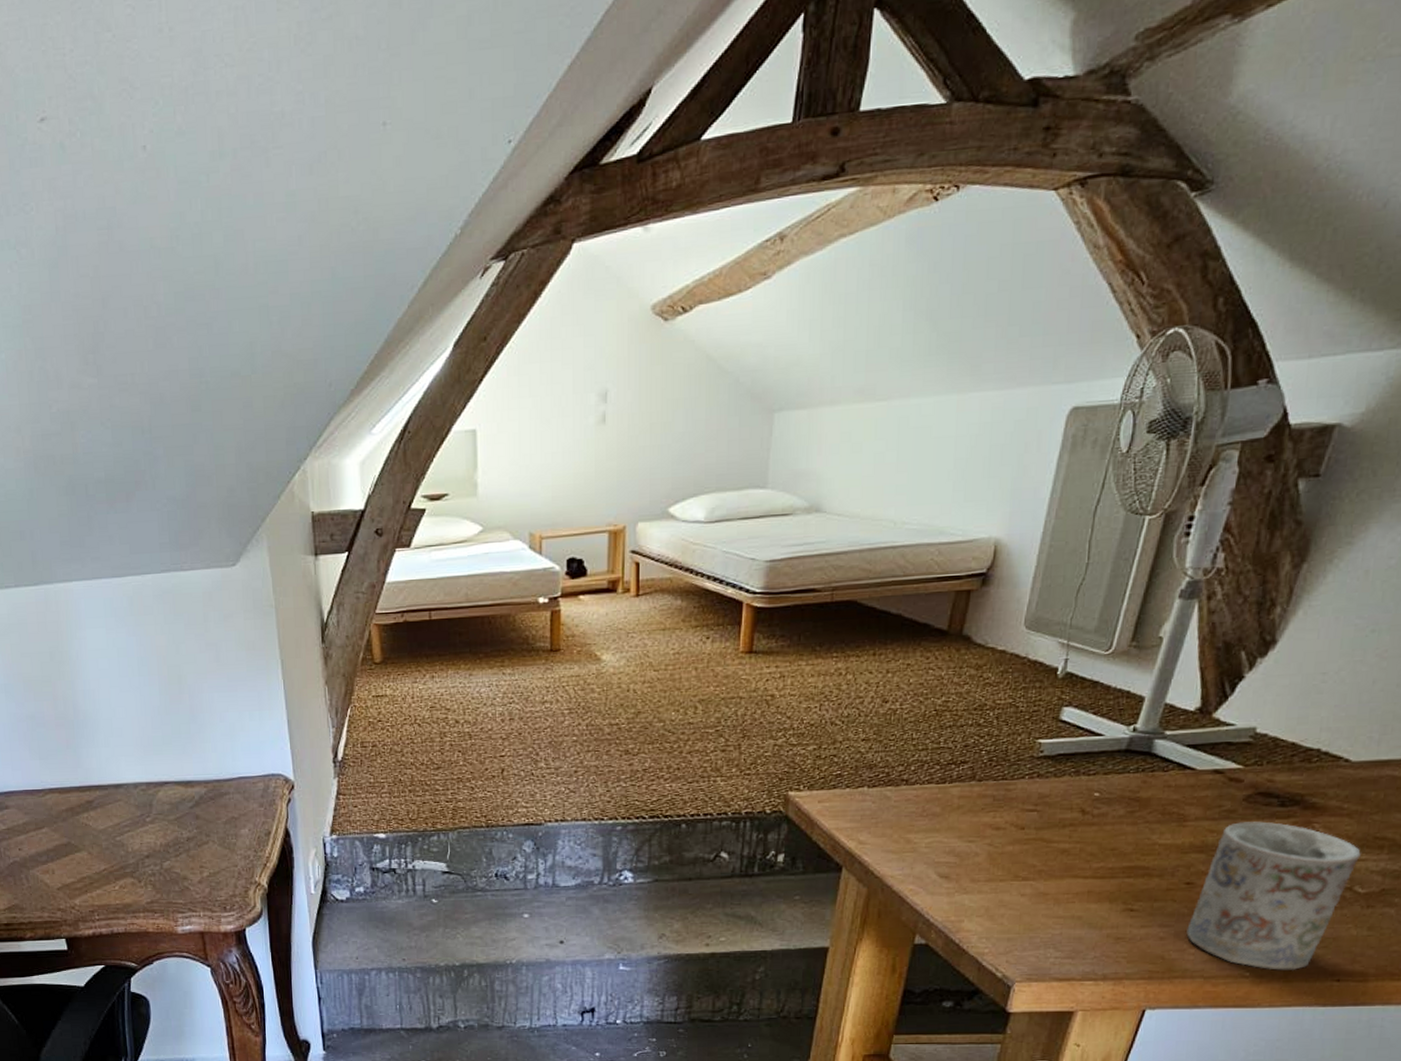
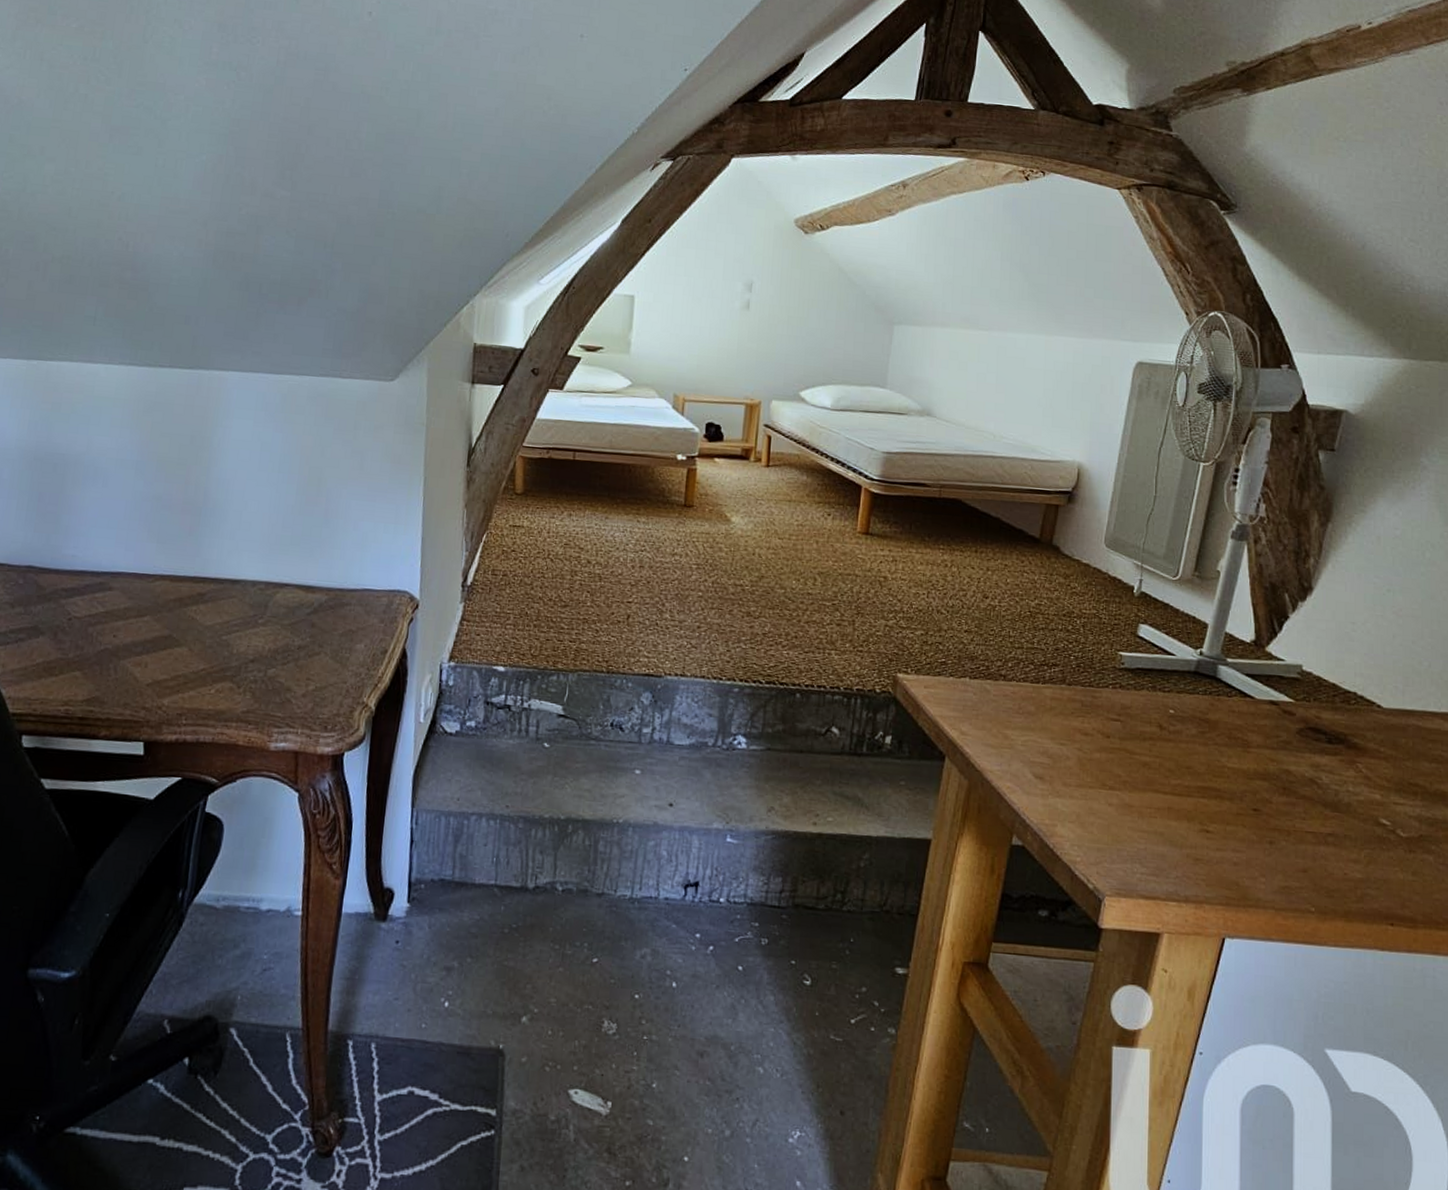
mug: present [1186,821,1361,970] -> none [1257,754,1399,910]

